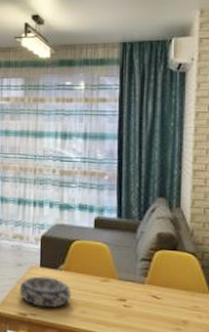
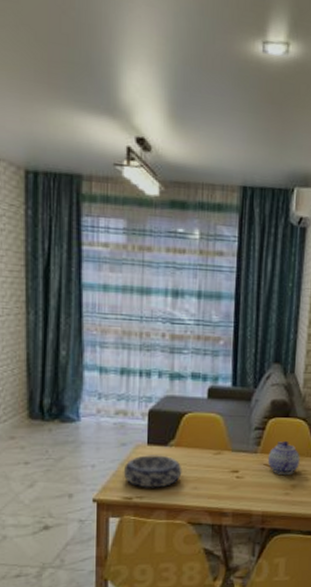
teapot: none [155,273,191,309] -> present [267,440,300,474]

